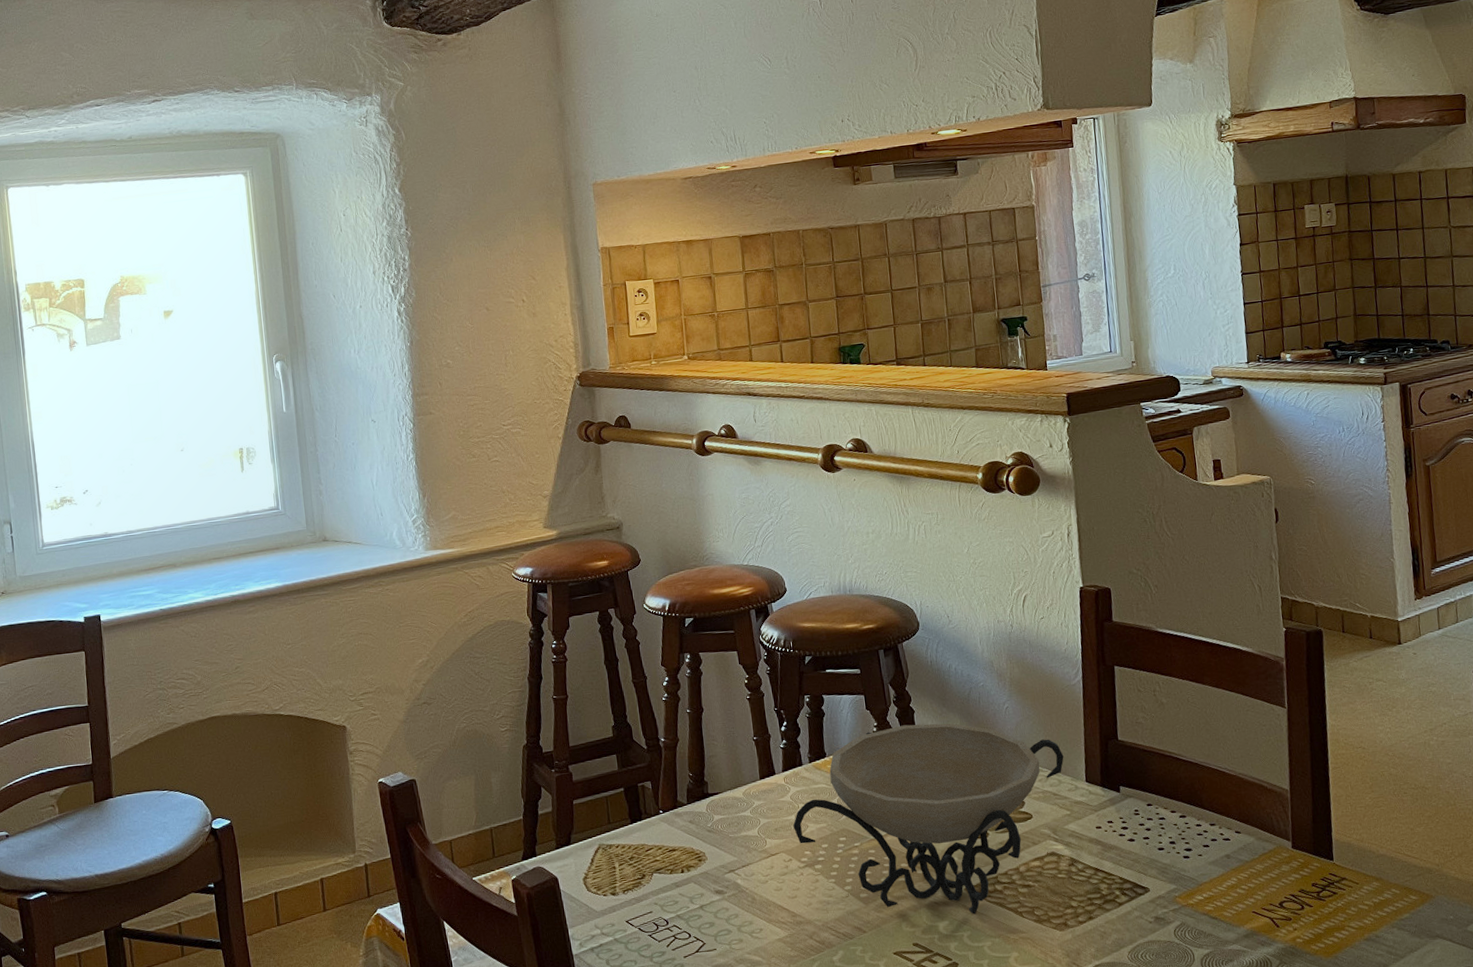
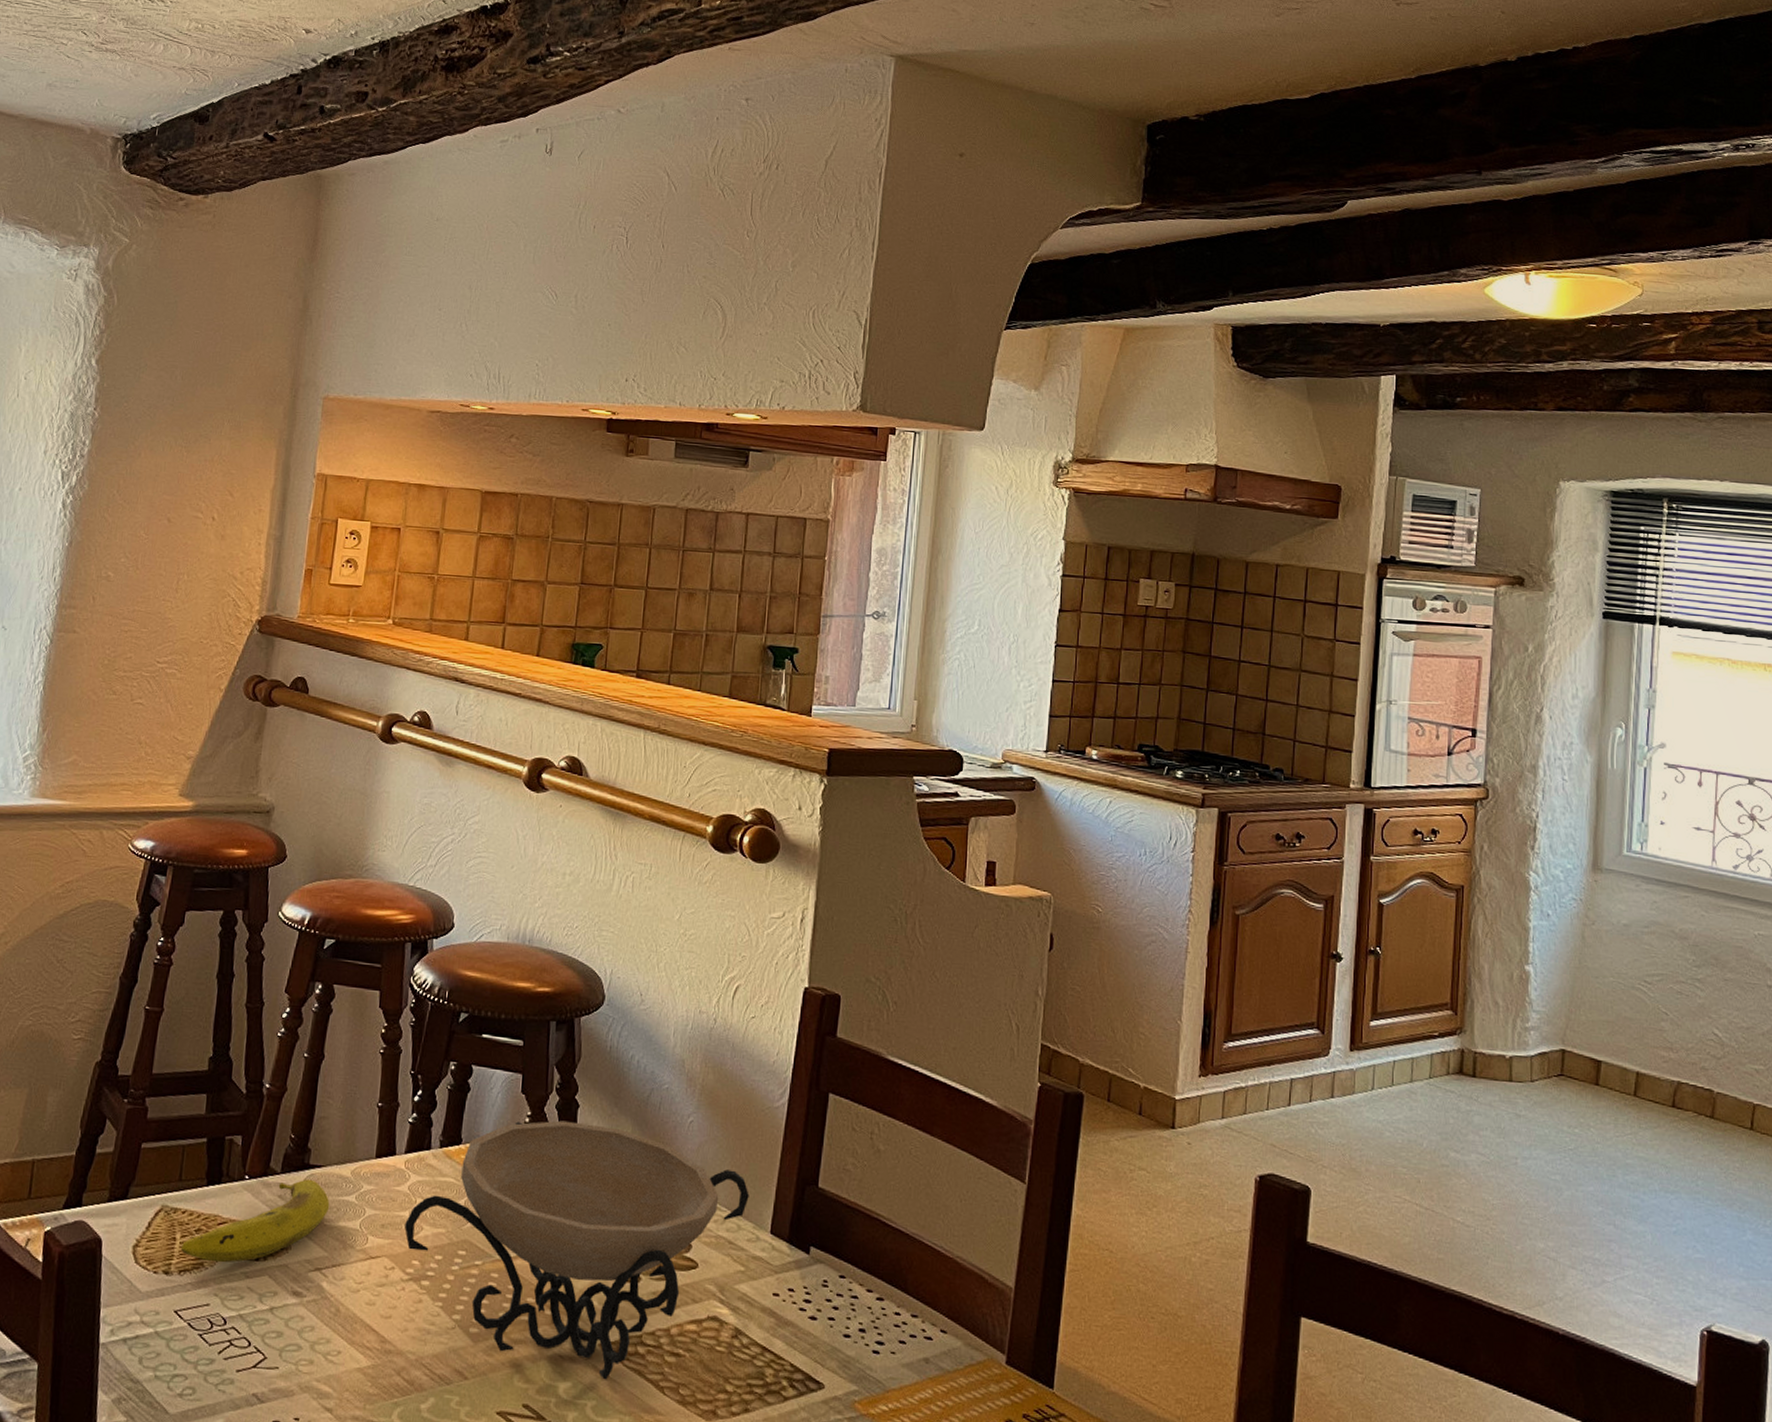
fruit: none [621,804,731,880] -> present [181,1179,330,1263]

